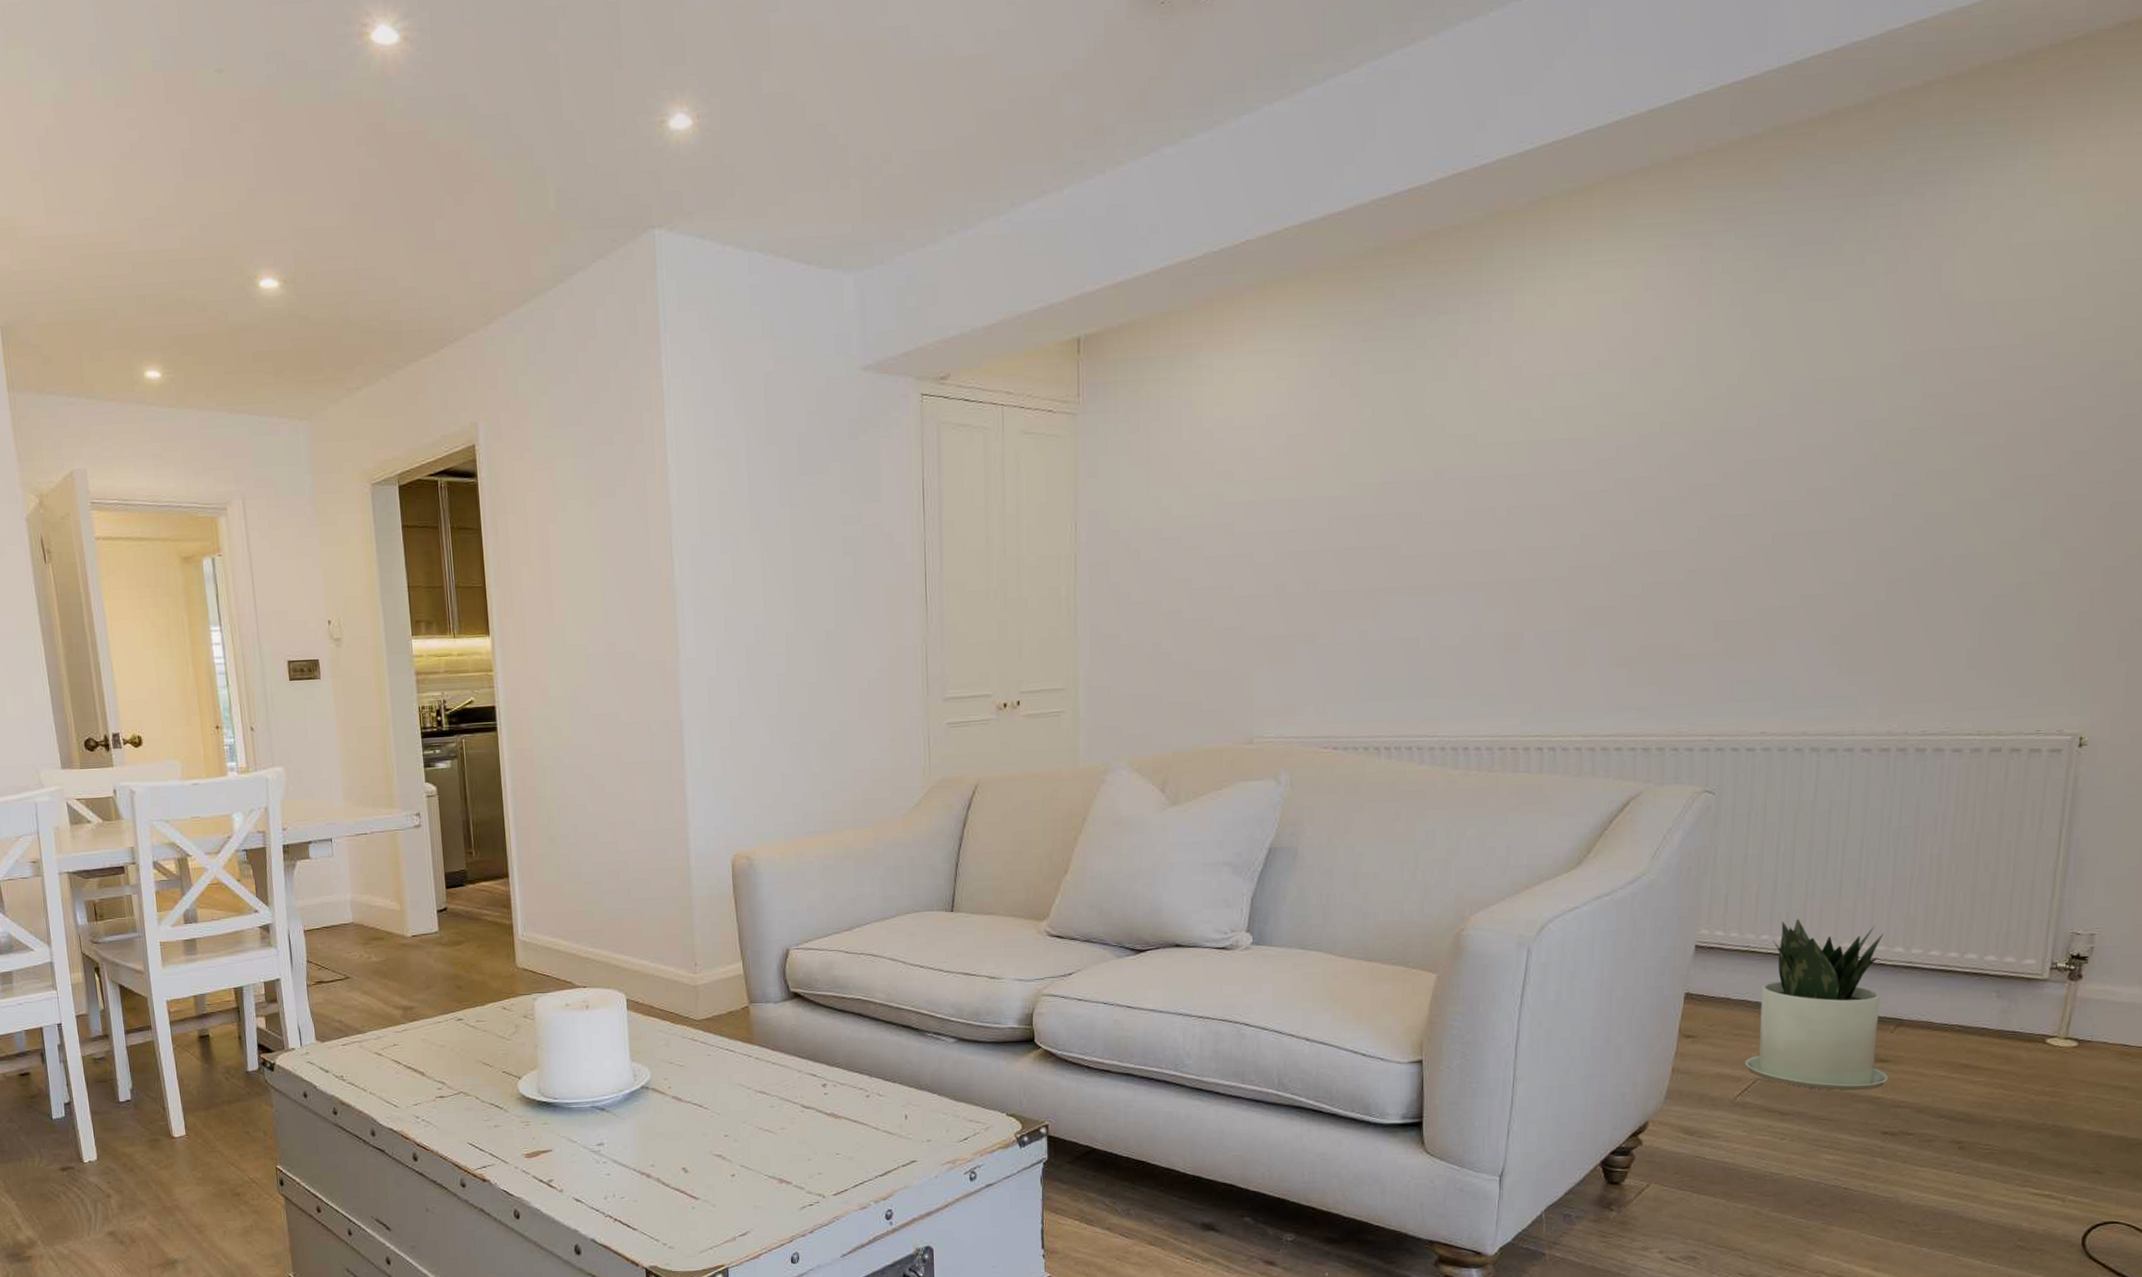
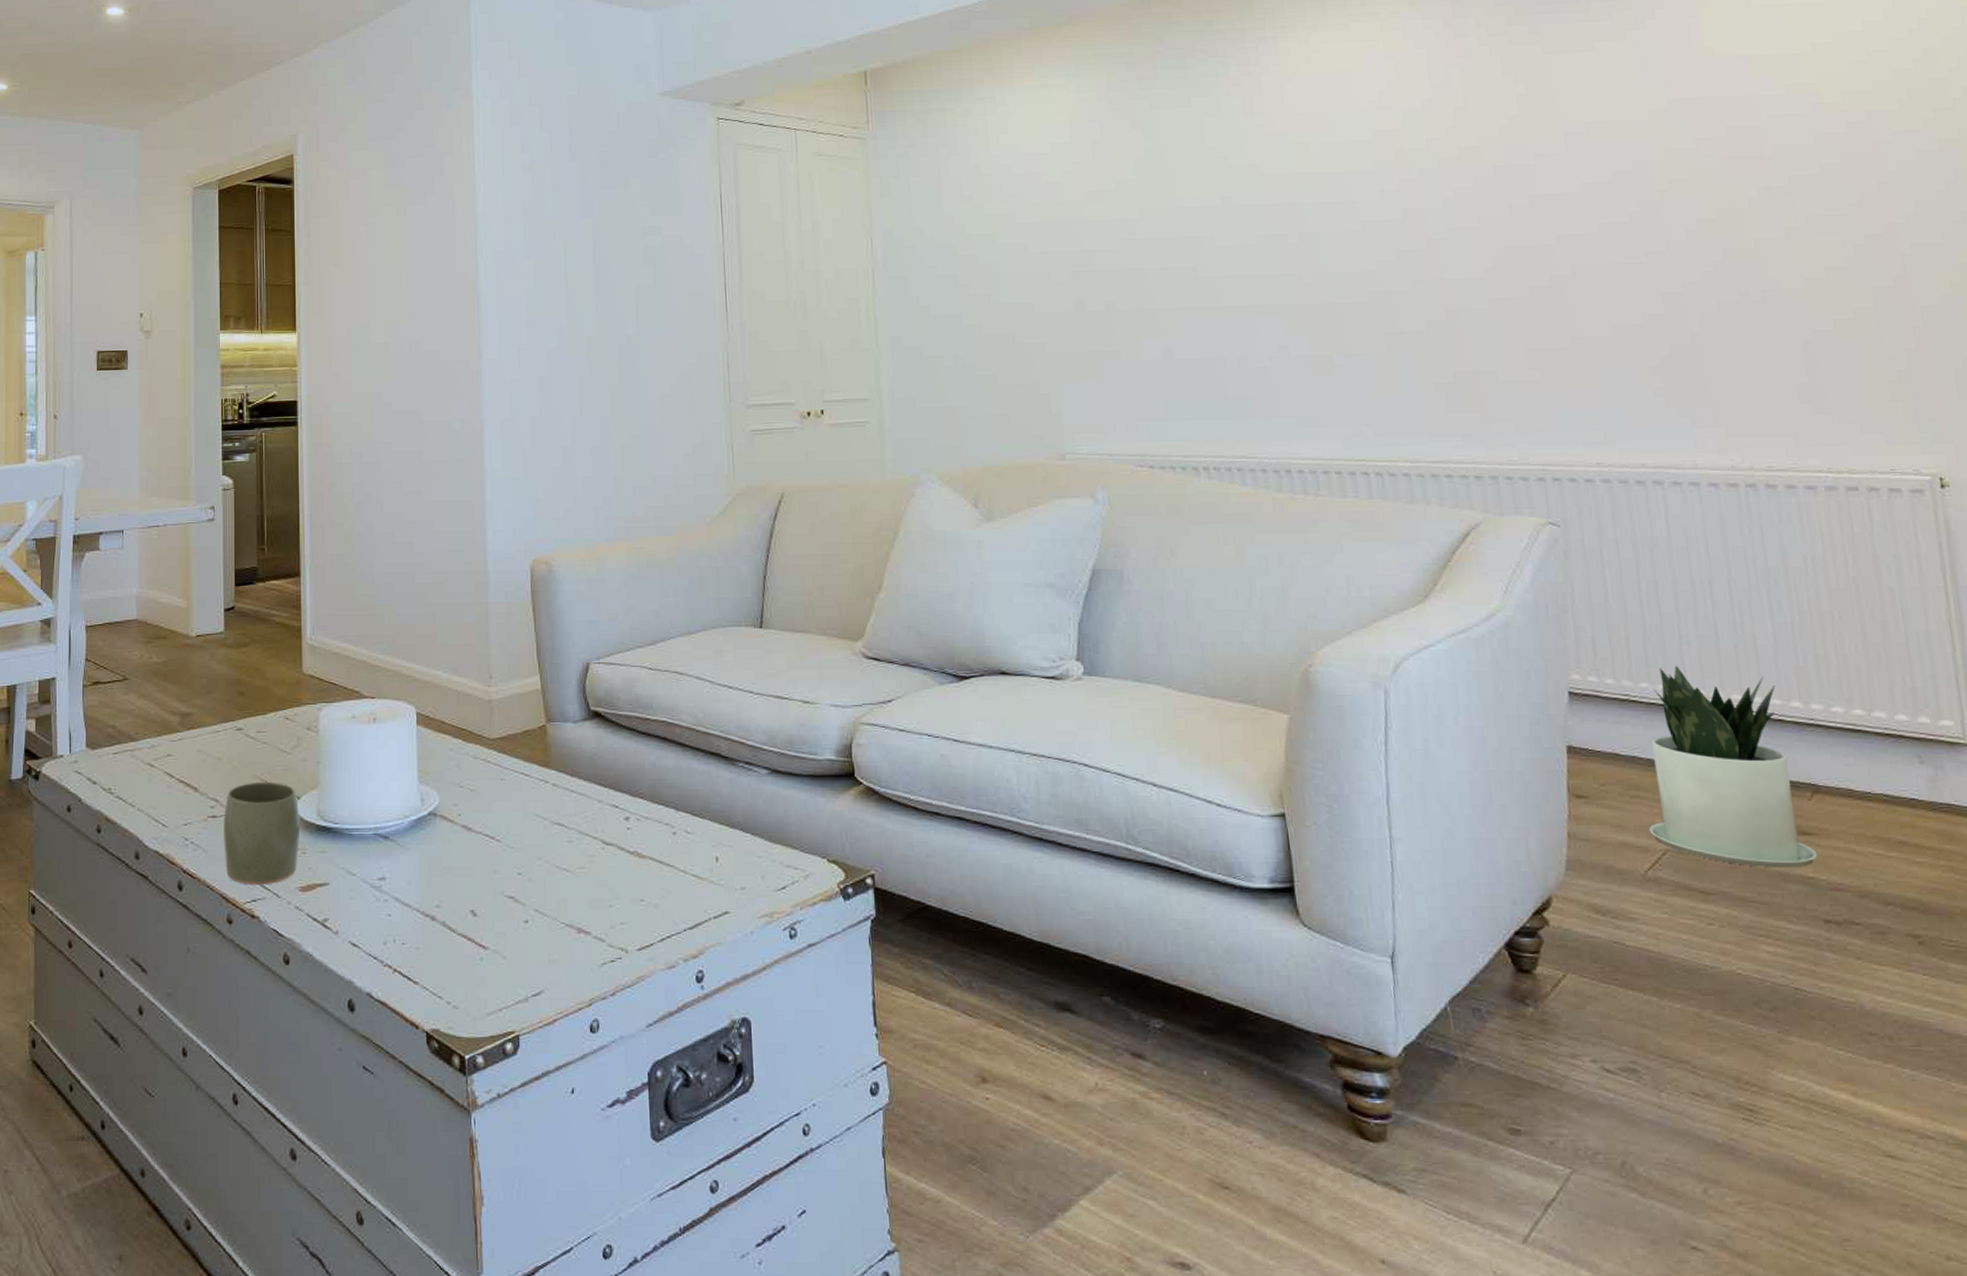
mug: none [450,1064,523,1154] -> present [223,781,300,885]

